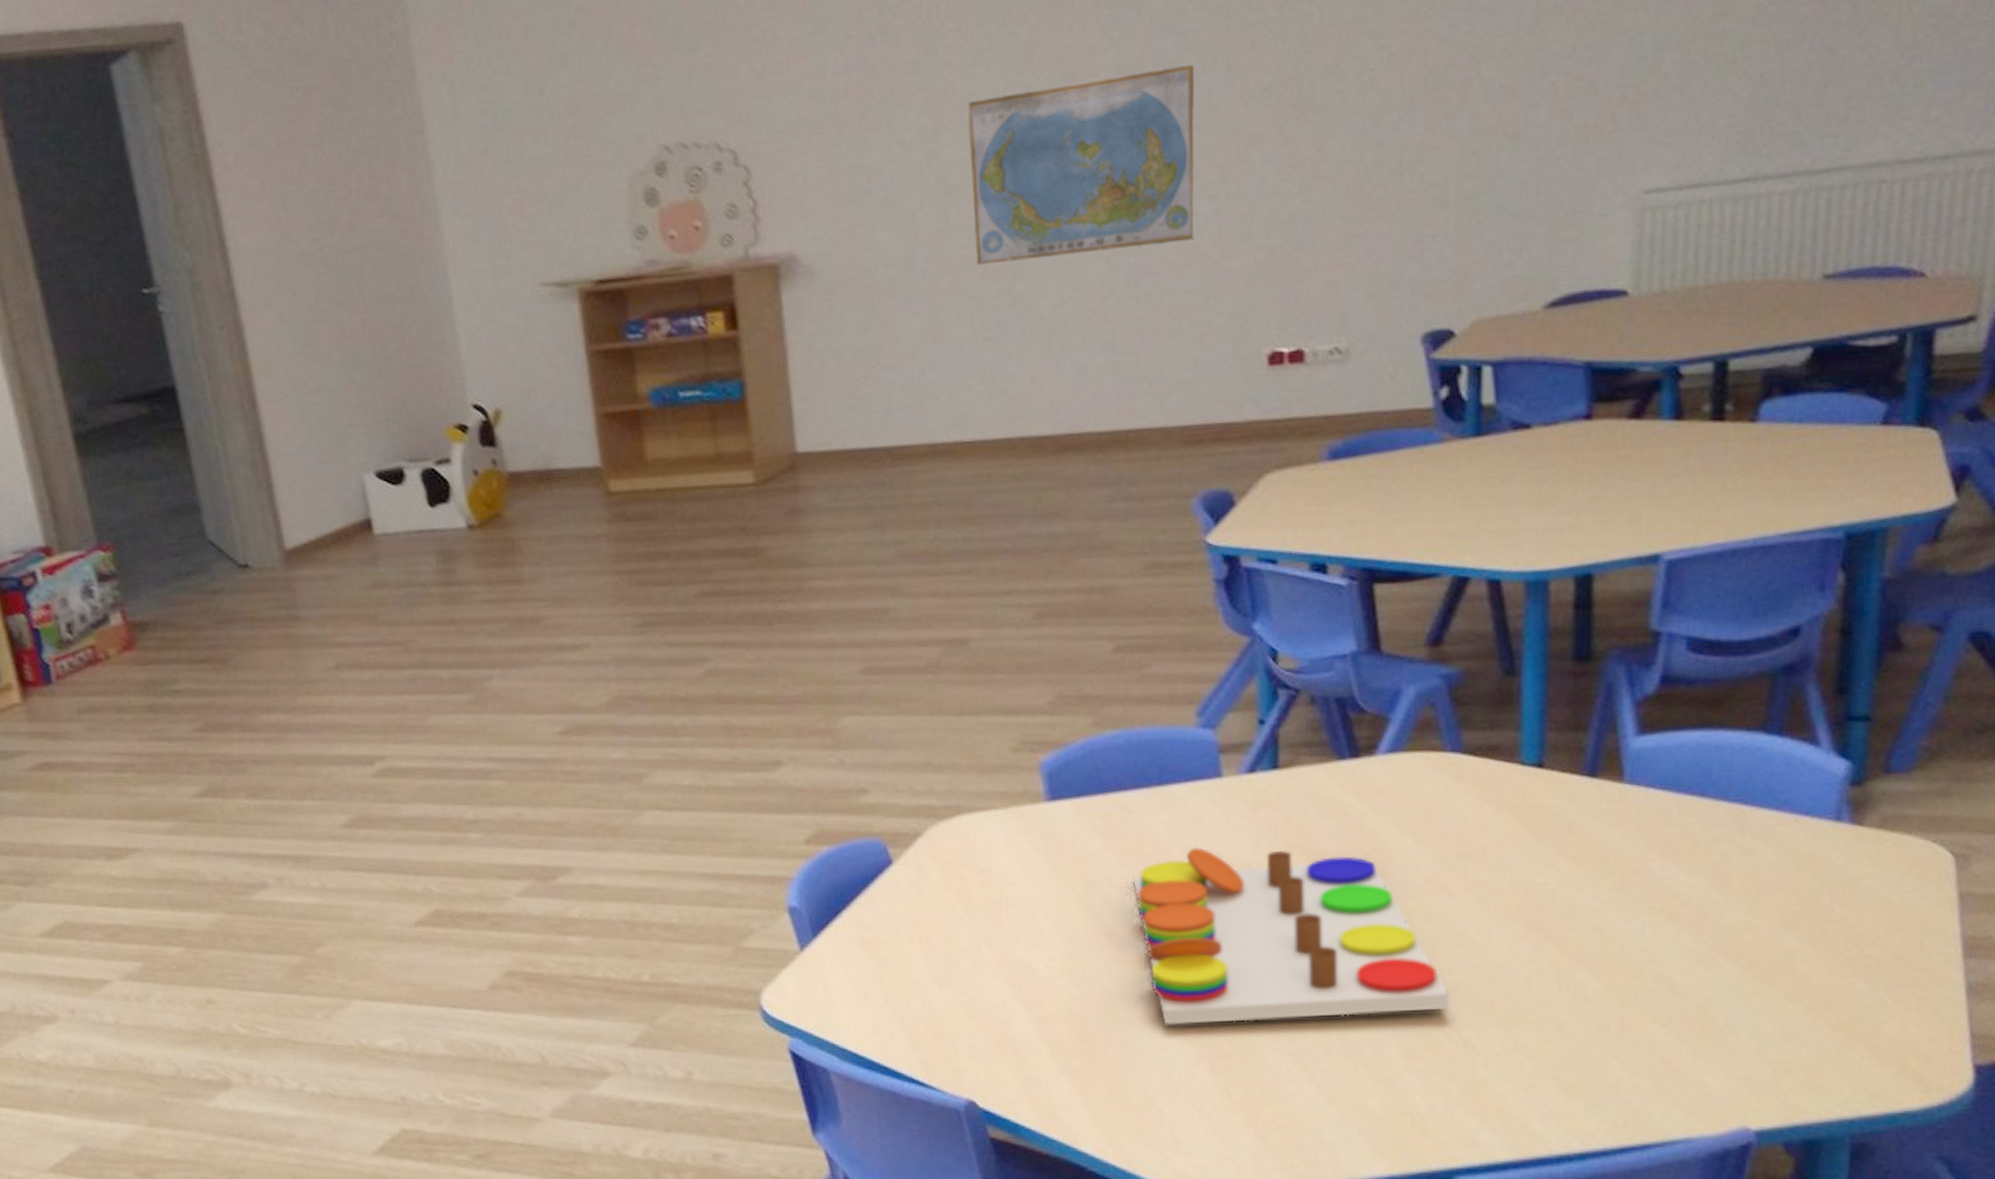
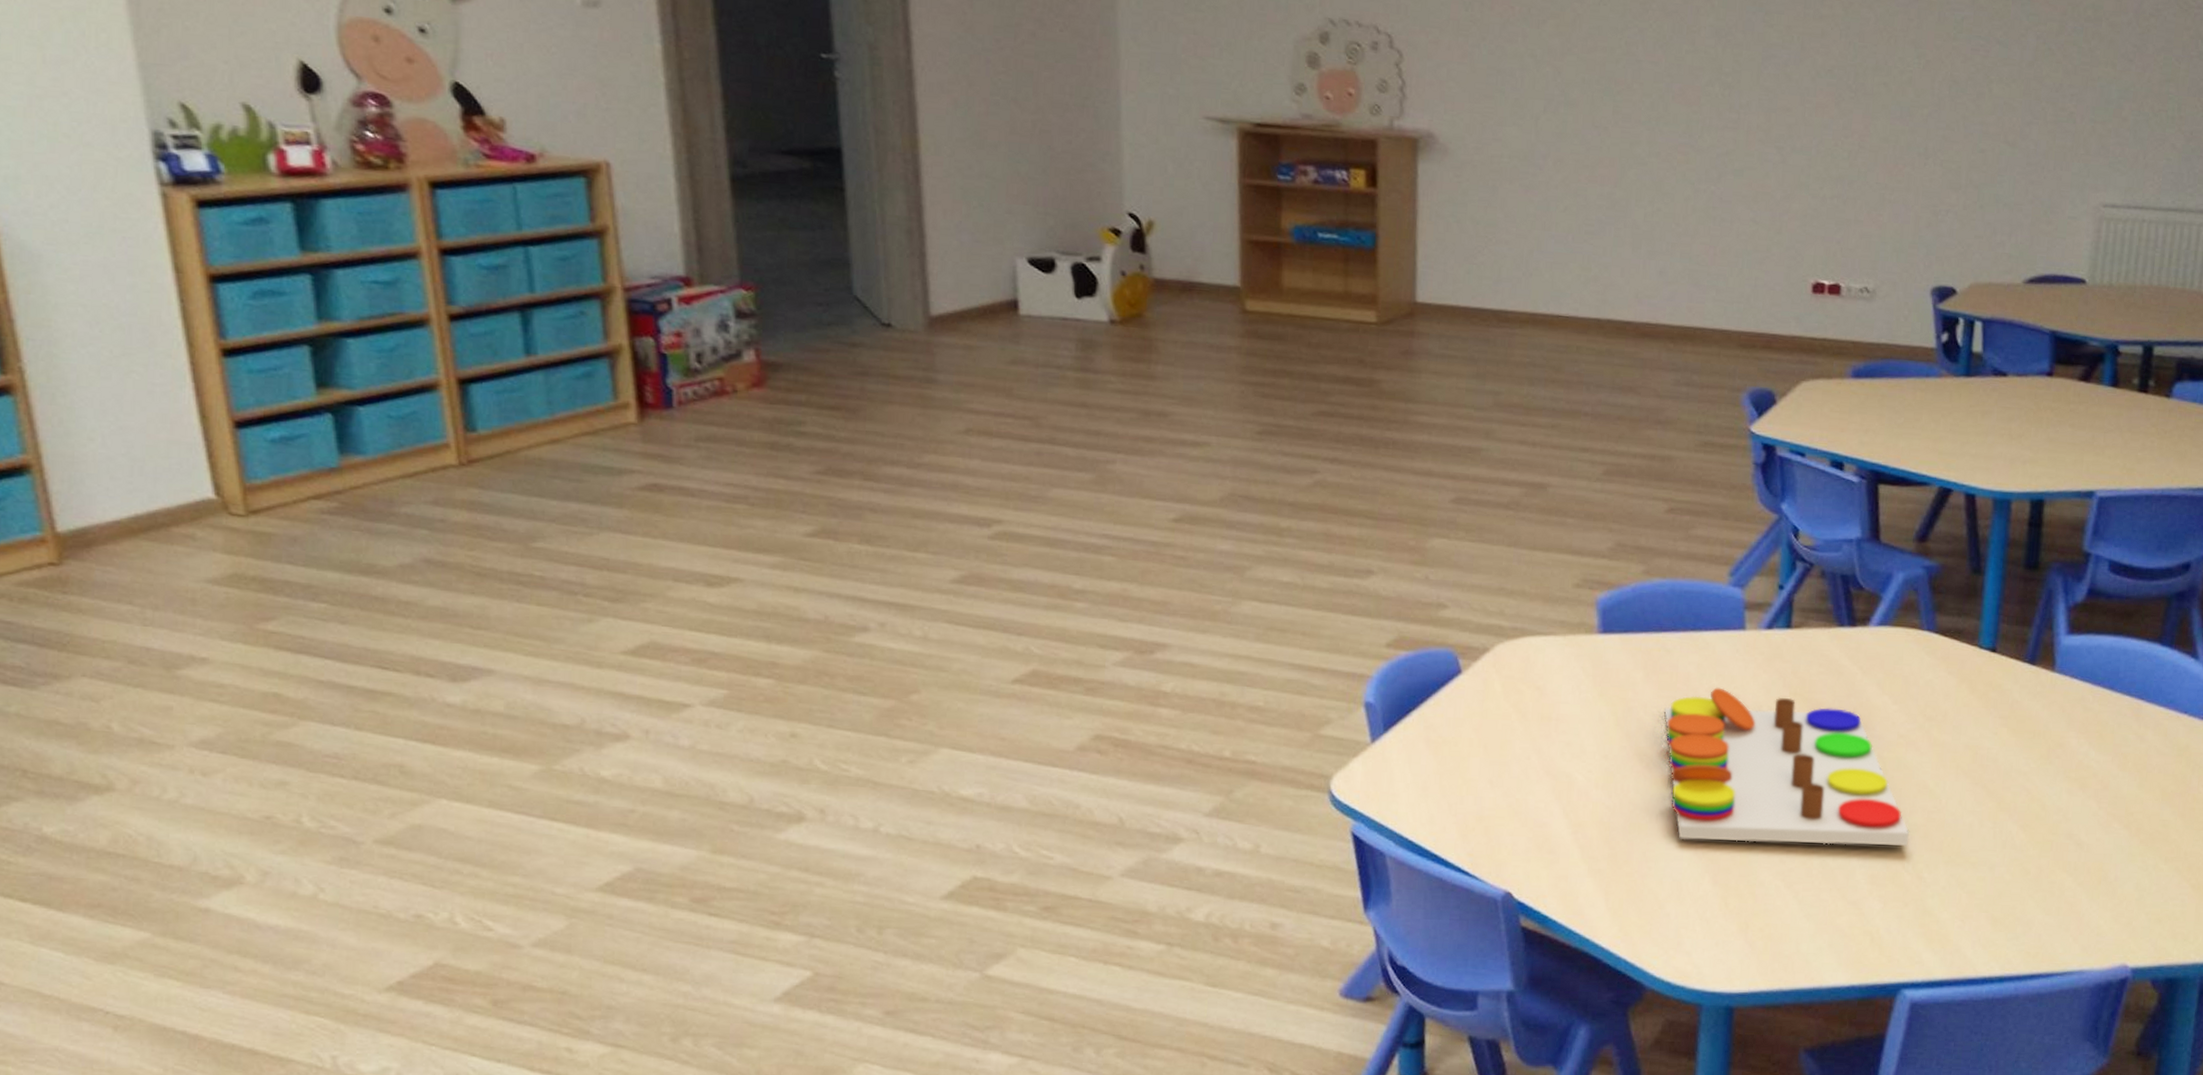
world map: present [968,64,1195,266] -> none [1585,33,1776,181]

